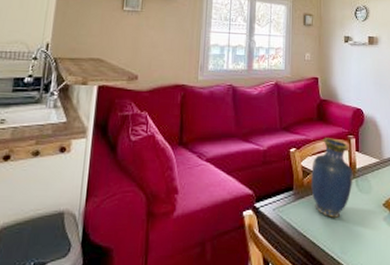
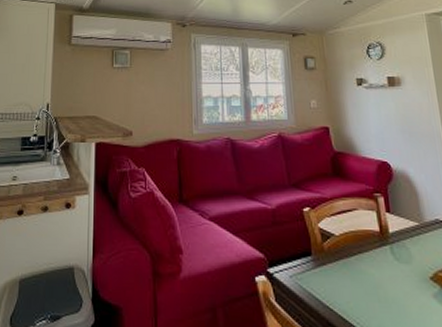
vase: present [311,138,353,218] -> none [331,196,387,291]

